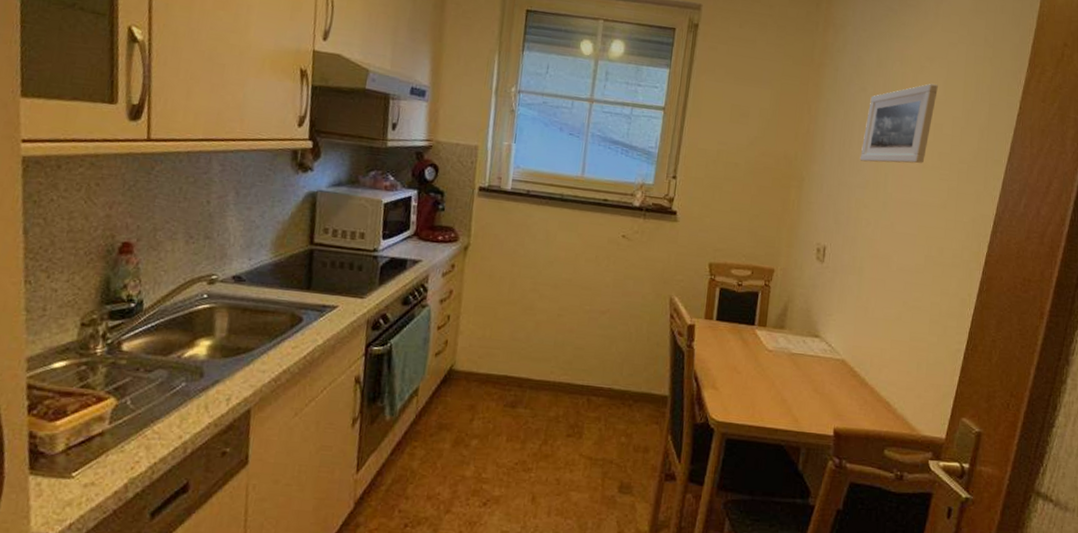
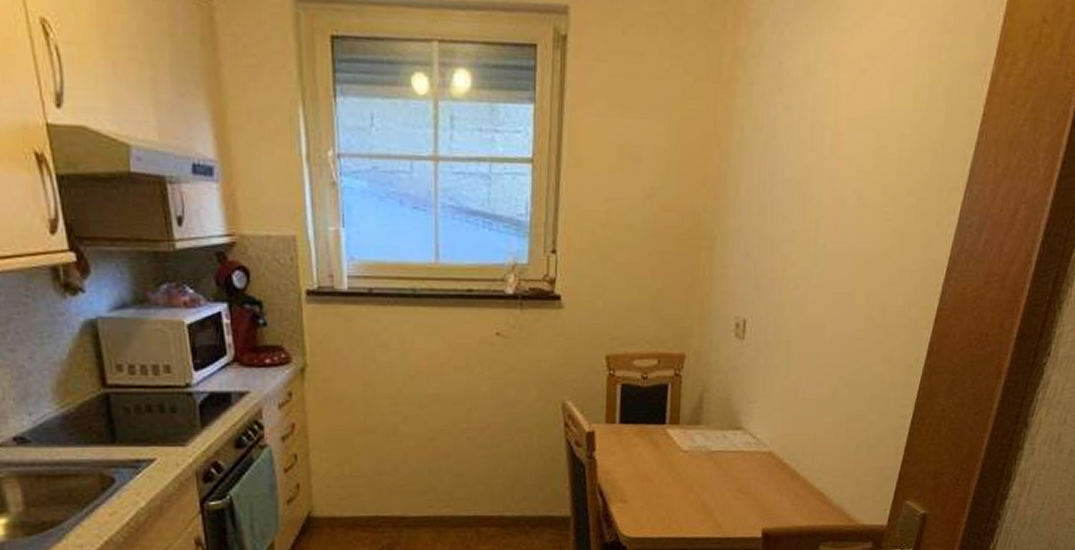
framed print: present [860,83,938,164] -> none [784,92,882,206]

